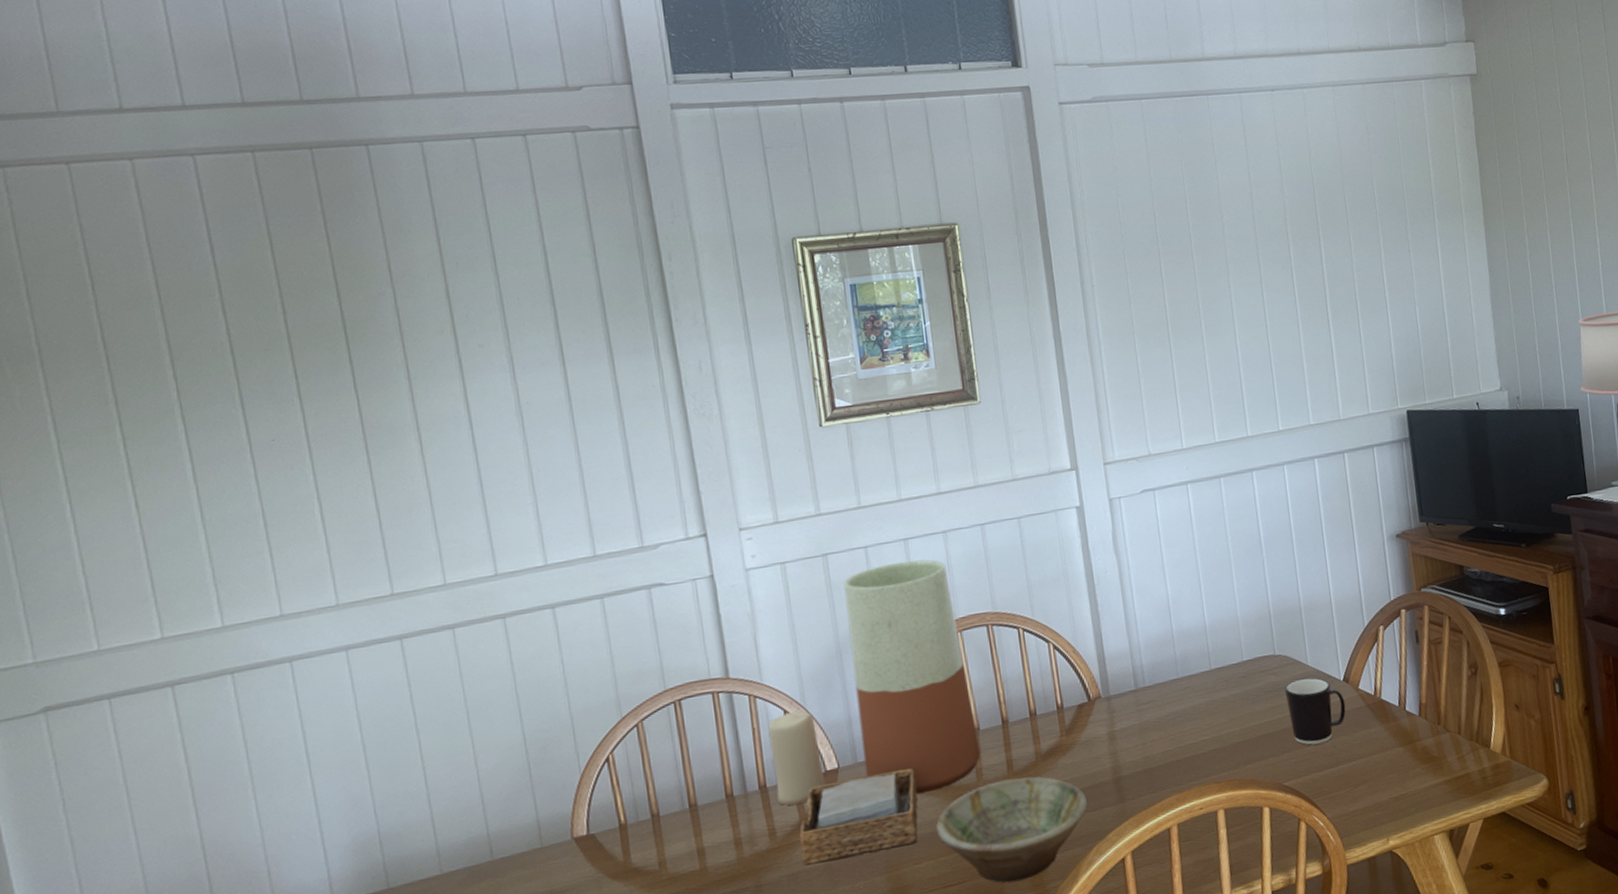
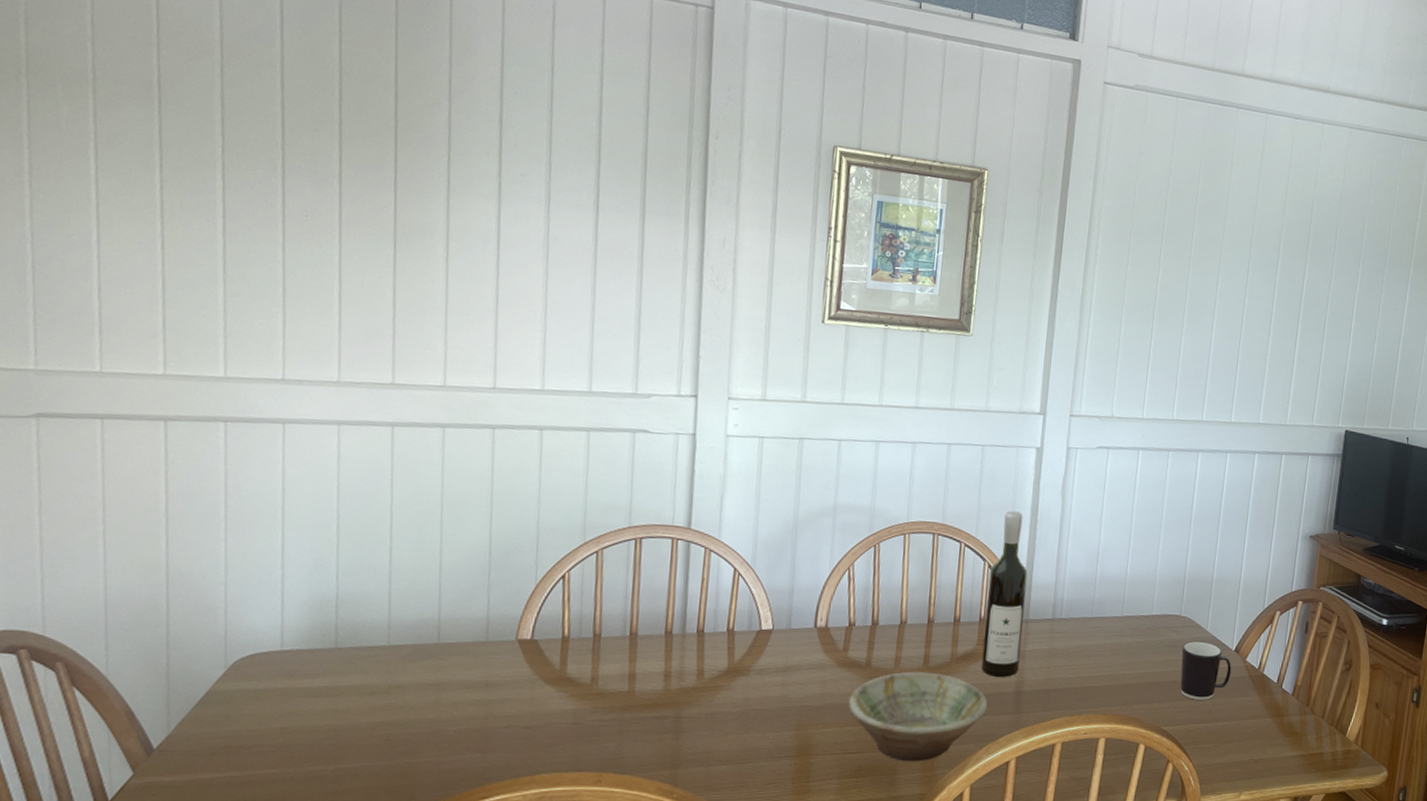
candle: present [768,711,826,806] -> none [711,571,760,654]
napkin holder: present [799,768,918,865] -> none [722,641,841,710]
vase: present [843,559,980,794] -> none [795,459,909,668]
bottle: none [1056,580,1112,768] -> present [981,511,1028,677]

